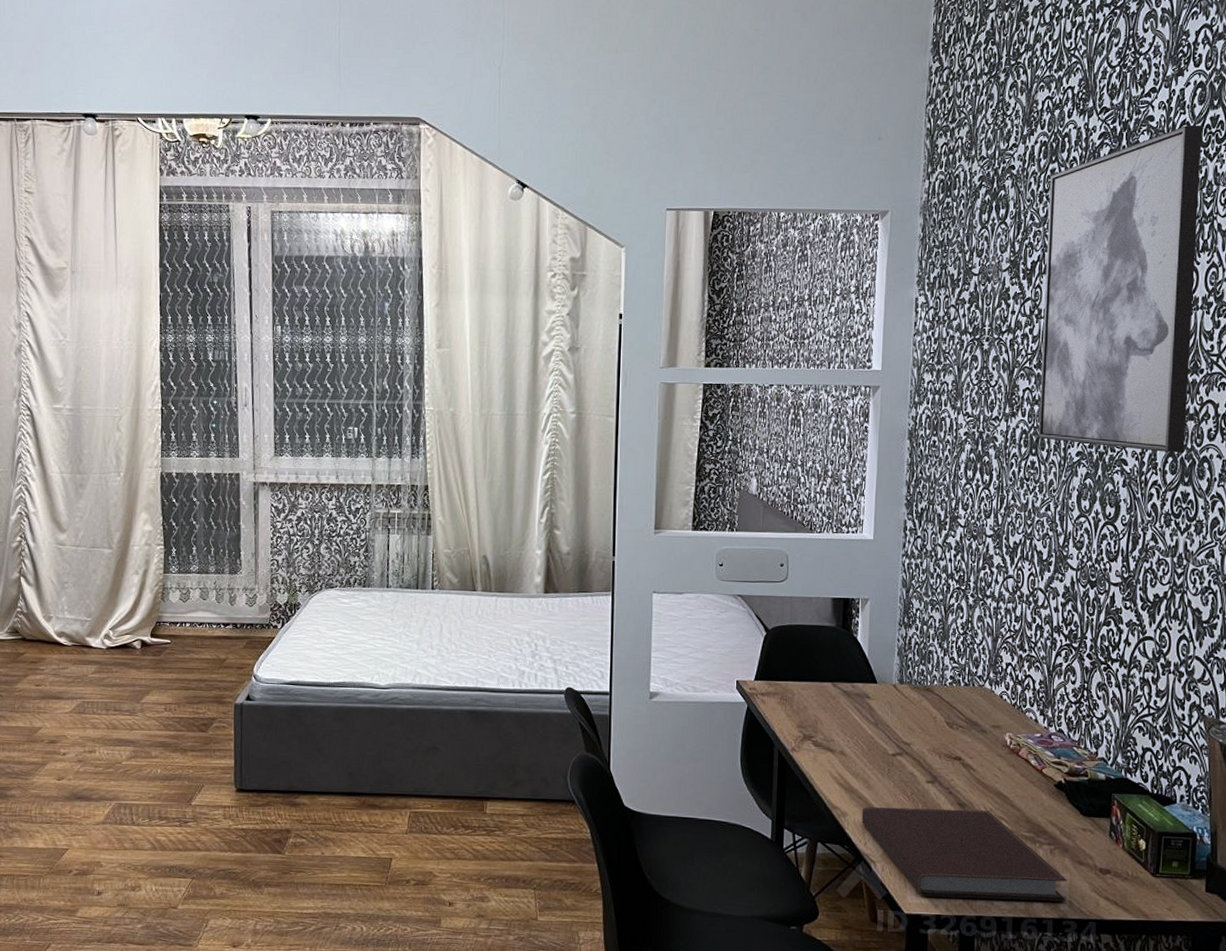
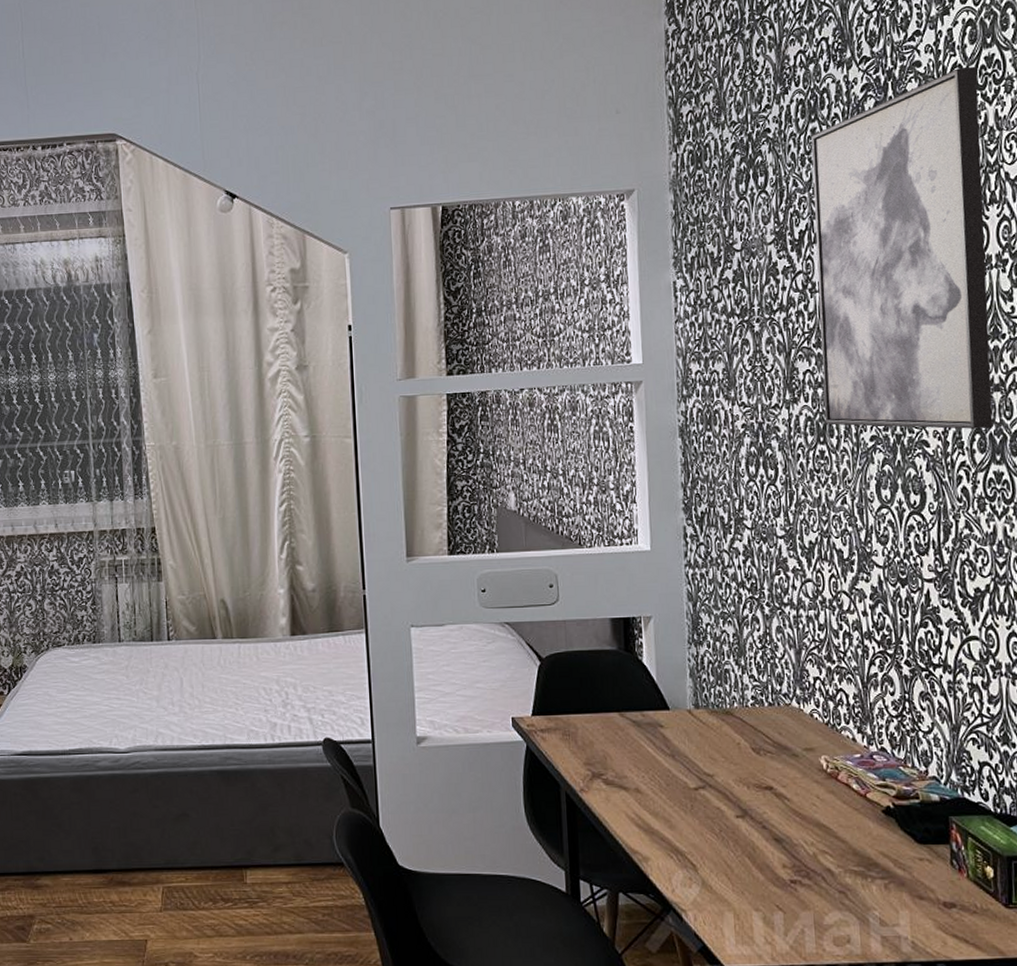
notebook: present [861,807,1068,902] -> none [665,845,909,946]

